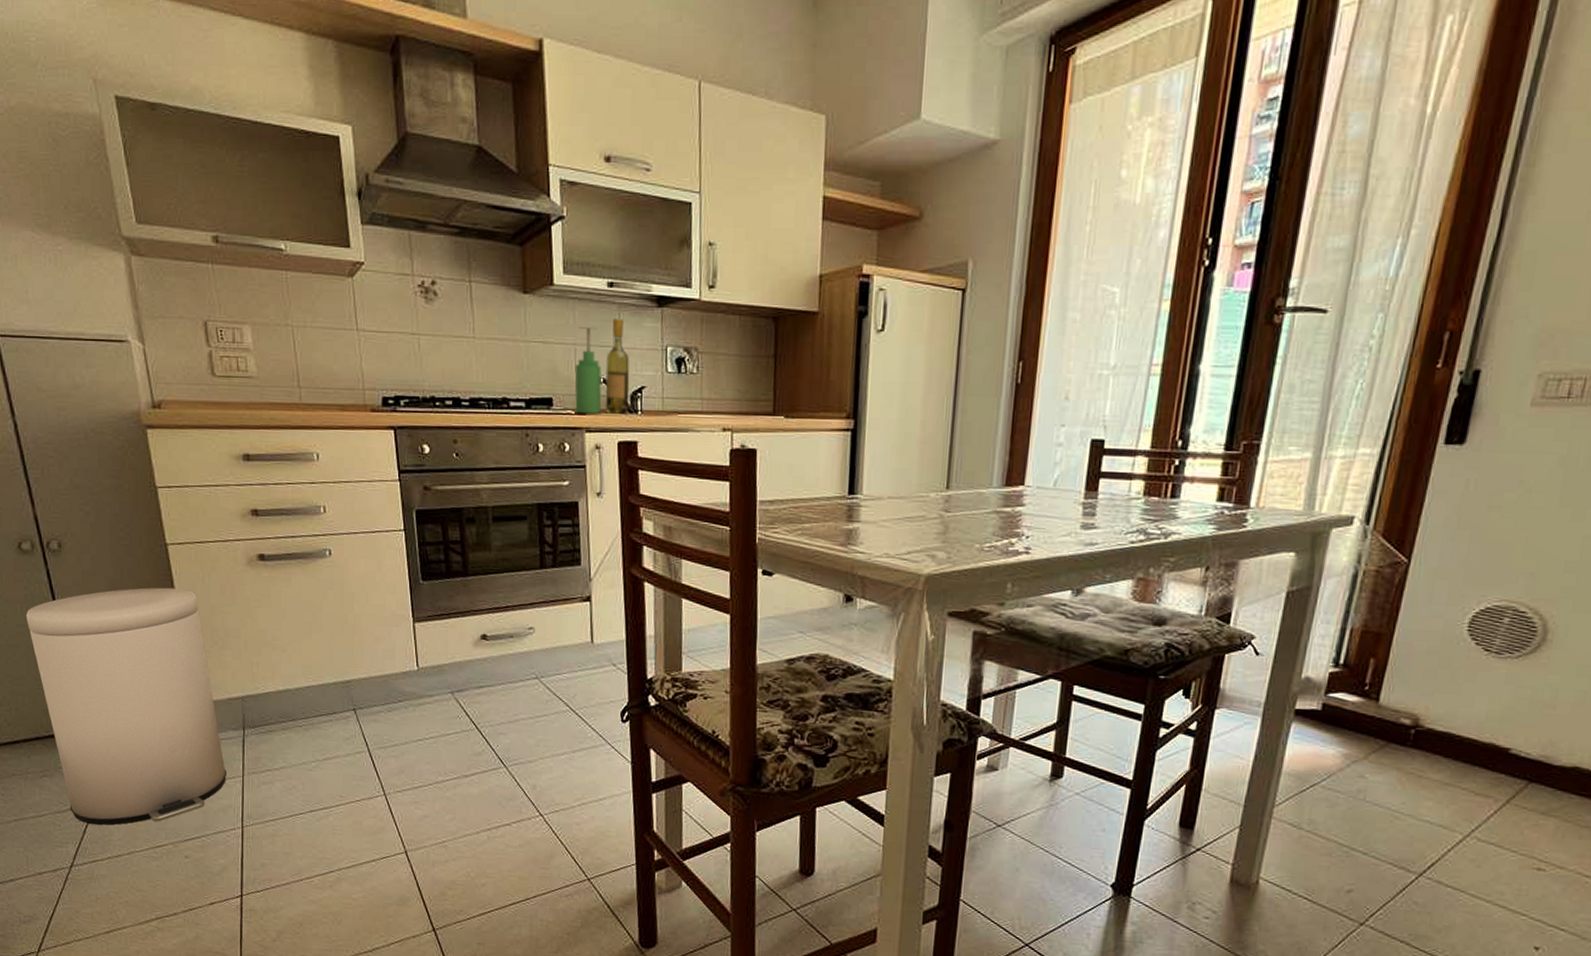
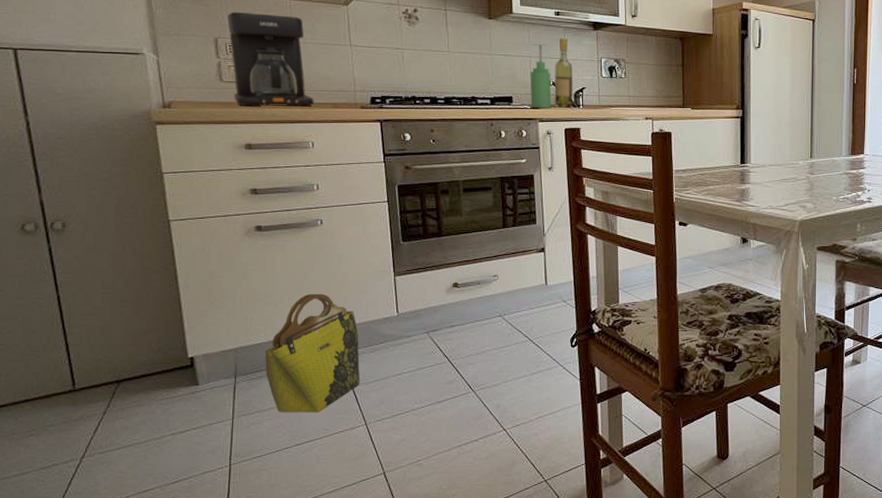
pedal bin: present [25,587,226,825] -> none [23,257,217,476]
coffee maker: none [217,287,317,409] -> present [227,11,314,107]
tote bag: none [273,637,378,777] -> present [264,293,360,413]

